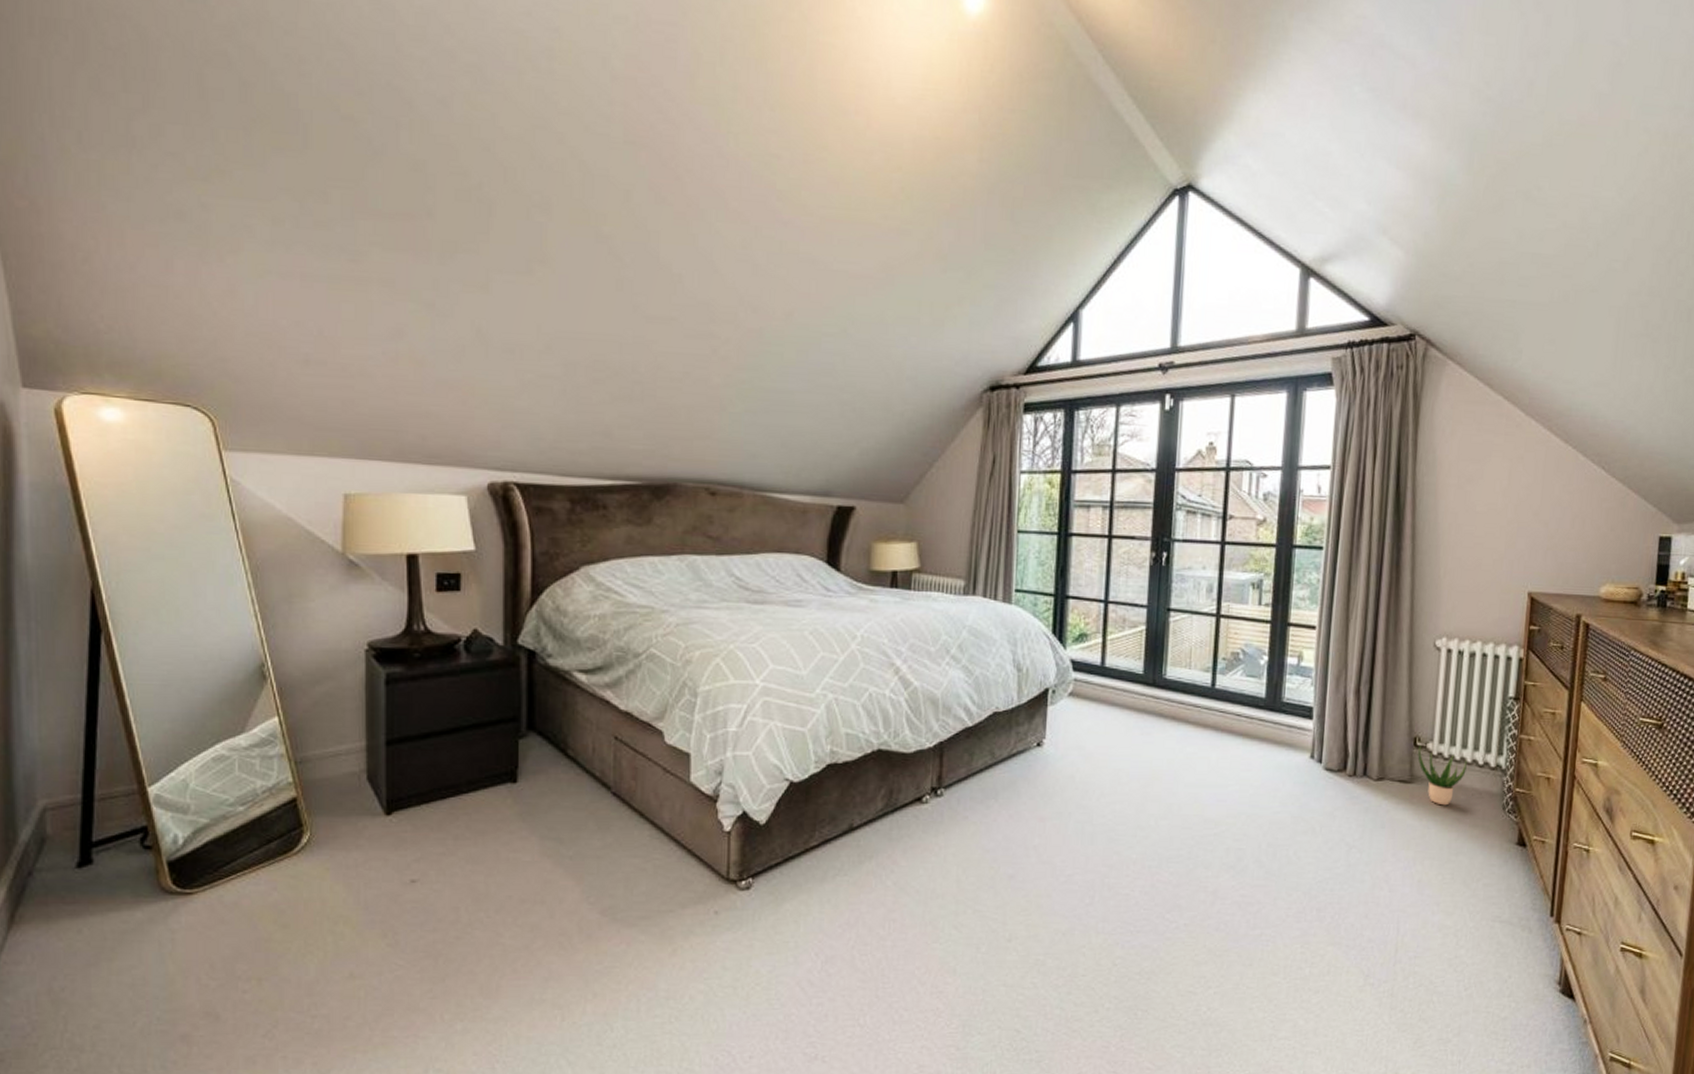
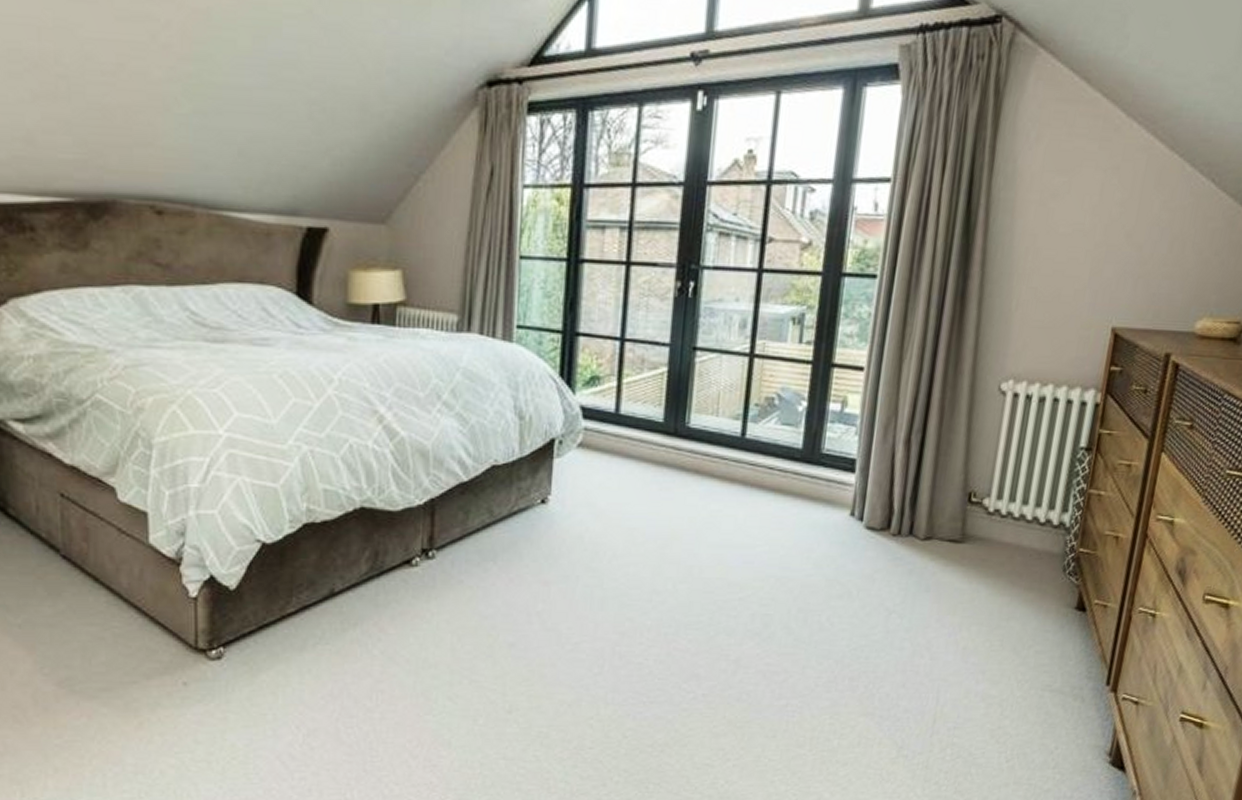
potted plant: present [1417,746,1467,806] -> none [971,502,1027,567]

